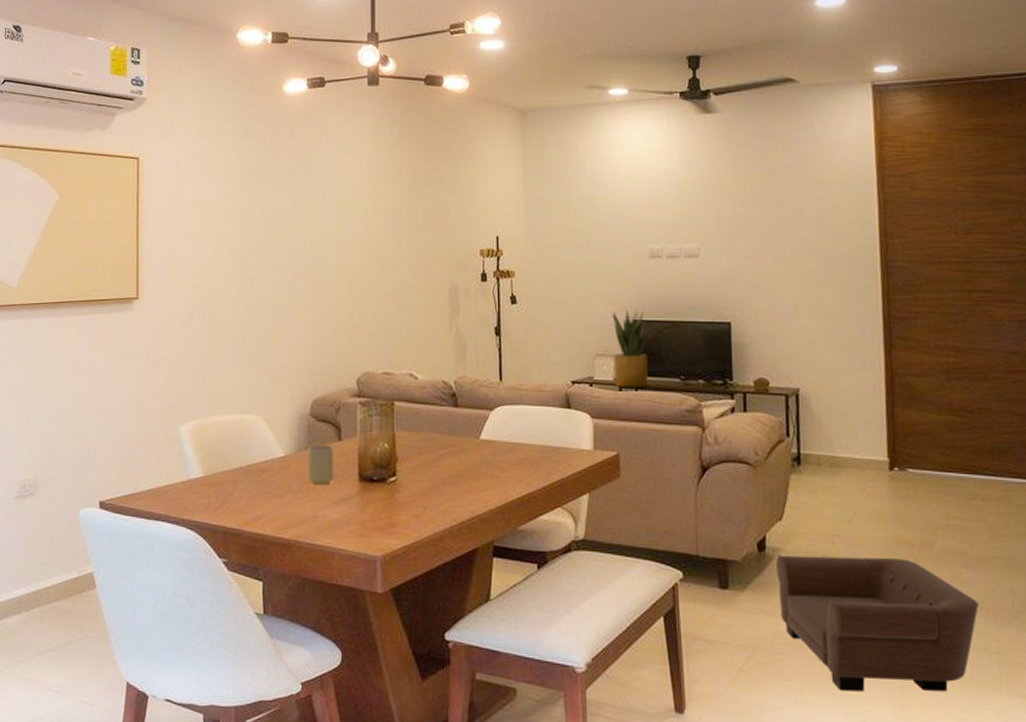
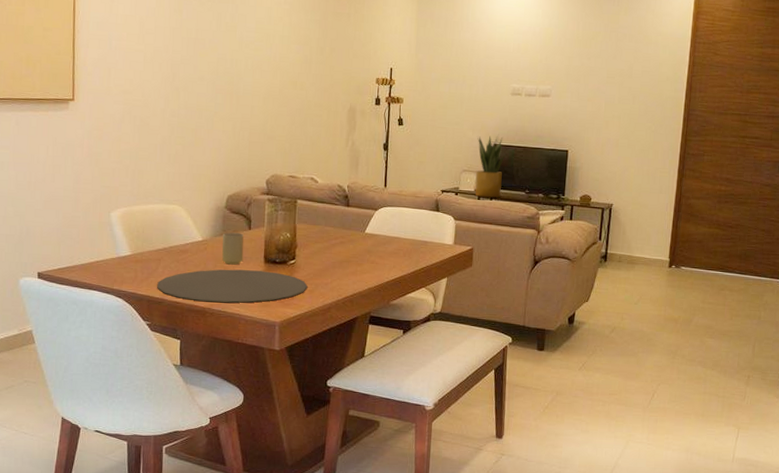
placemat: none [234,490,413,534] -> present [157,269,308,303]
dog bed: present [776,555,979,692] -> none [579,327,716,423]

